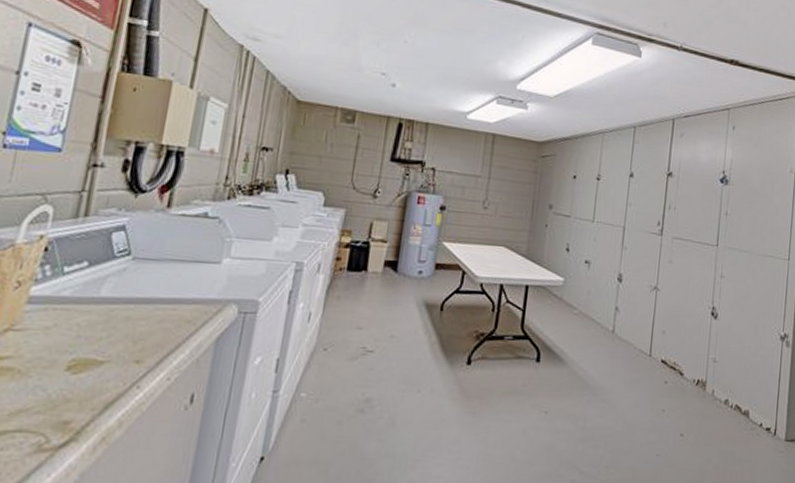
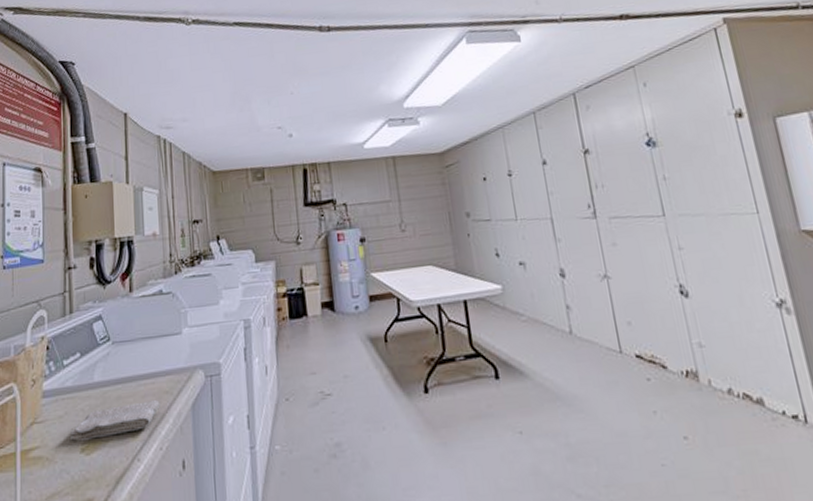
washcloth: none [55,327,178,359] -> present [70,400,160,442]

